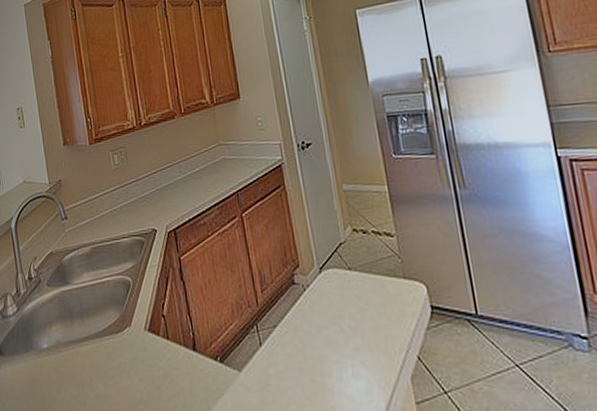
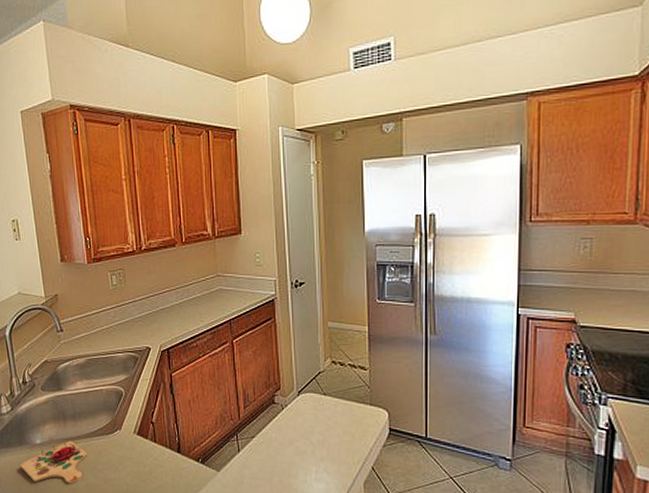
cutting board: none [27,342,96,396] -> present [20,440,87,484]

